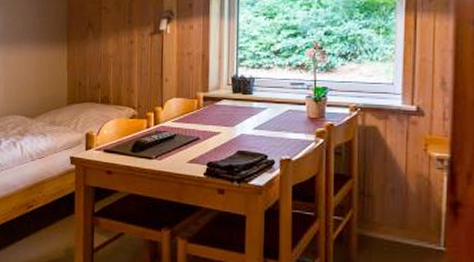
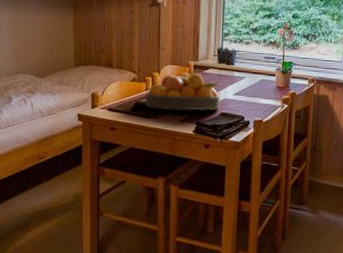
fruit bowl: none [146,106,237,150] -> present [145,72,221,111]

